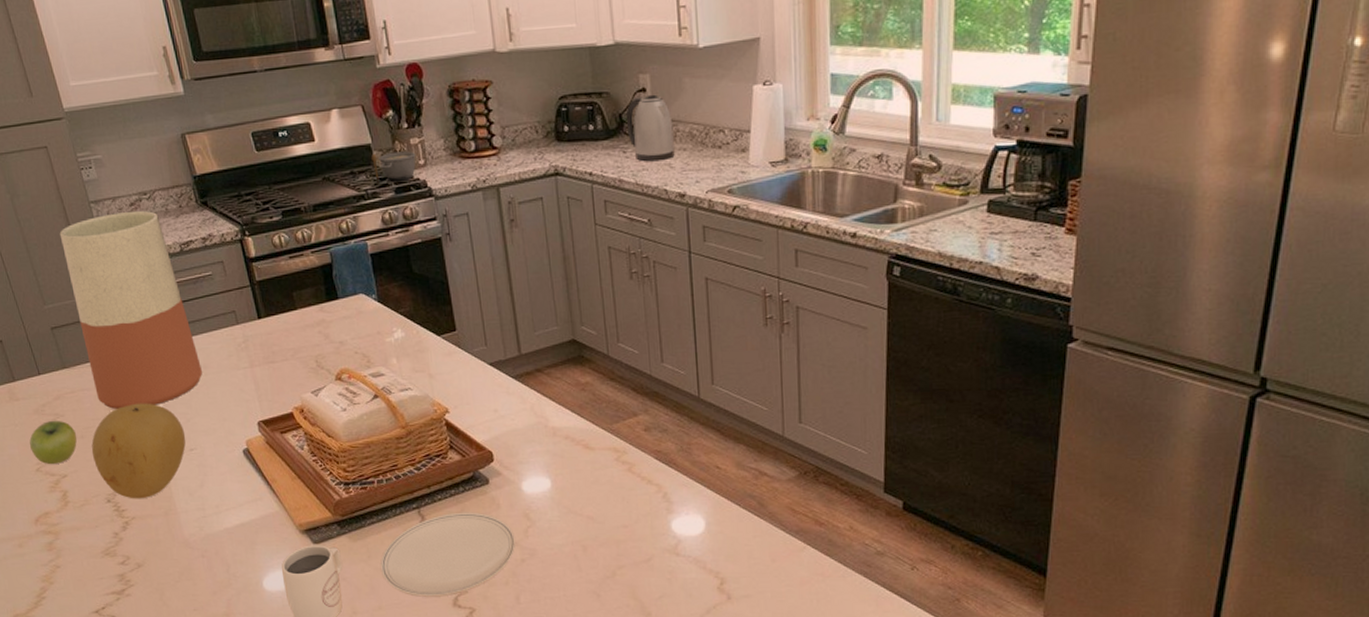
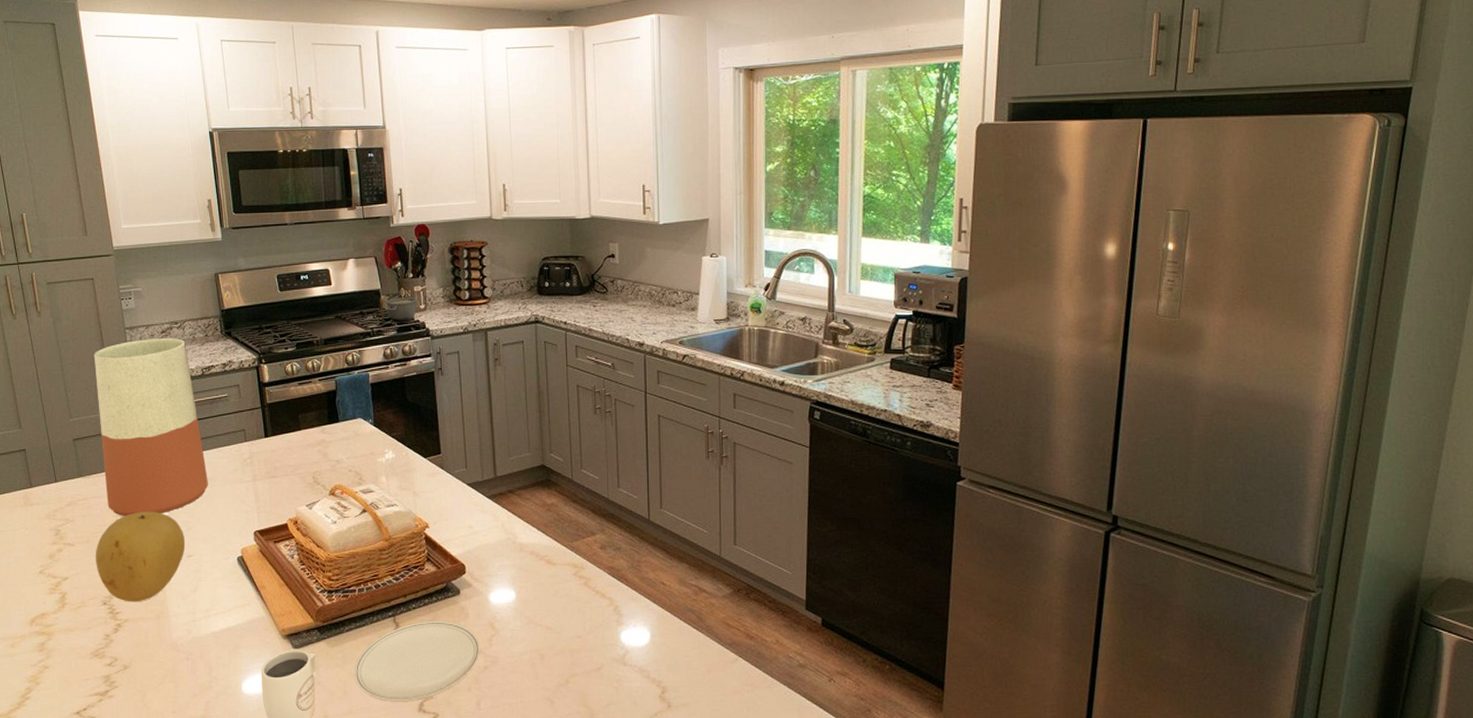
fruit: present [29,420,77,465] -> none [36,525,83,568]
kettle: present [625,94,675,162] -> none [597,260,636,315]

